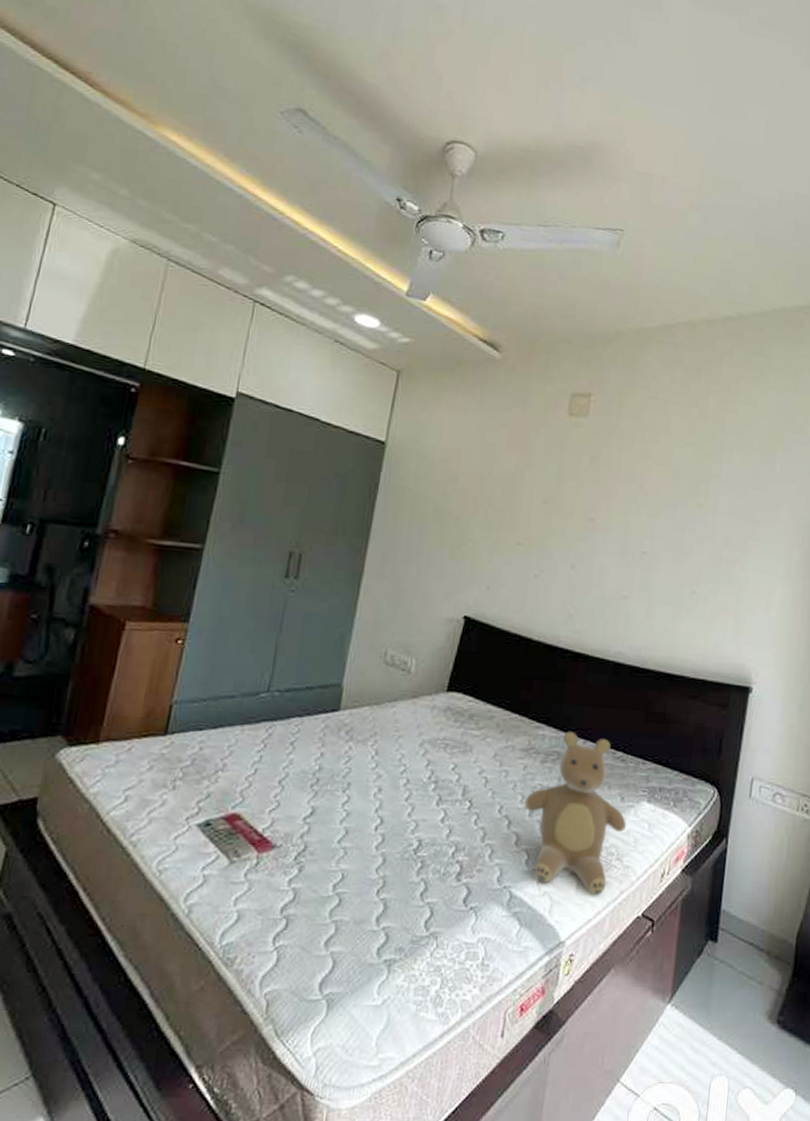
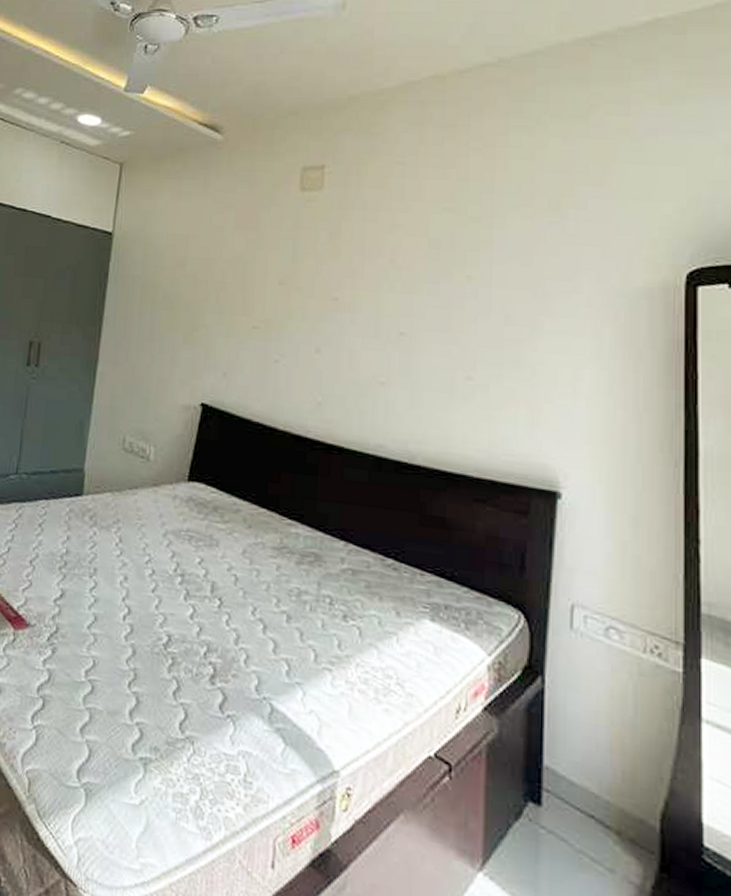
teddy bear: present [524,731,627,896] -> none [280,531,406,724]

